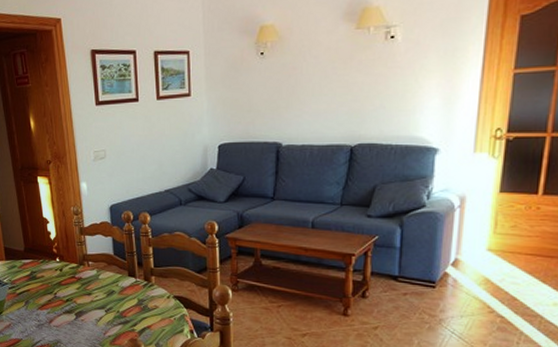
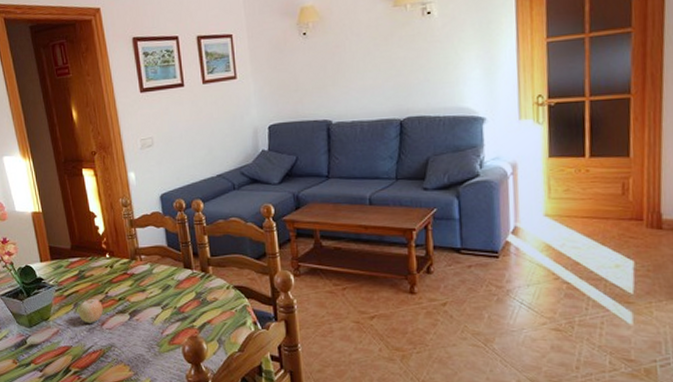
fruit: none [29,298,51,320] -> present [78,299,103,323]

